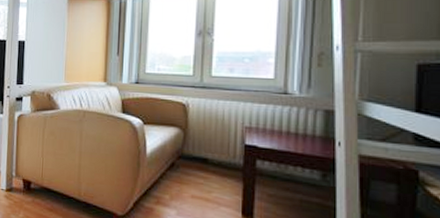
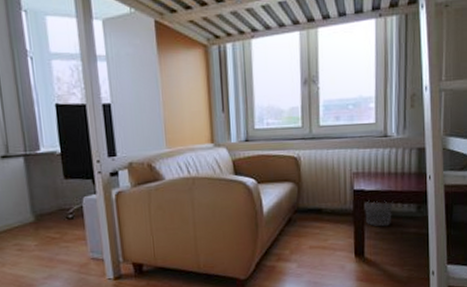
wastebasket: none [256,158,292,190] -> present [364,200,393,227]

